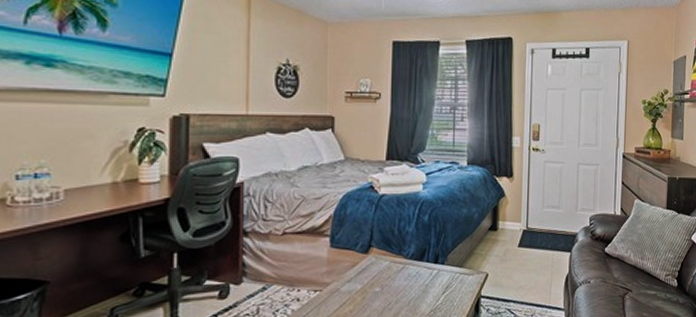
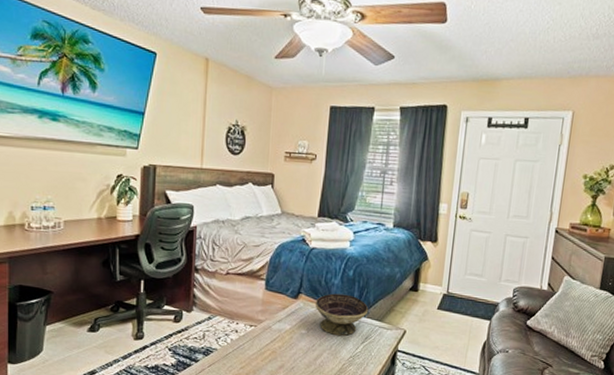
decorative bowl: none [388,242,448,289] -> present [315,293,369,336]

